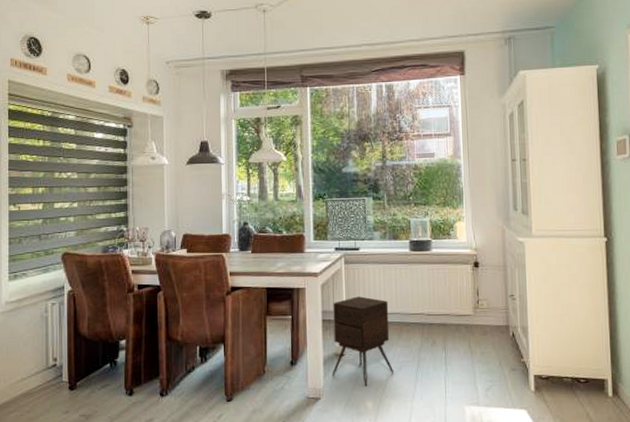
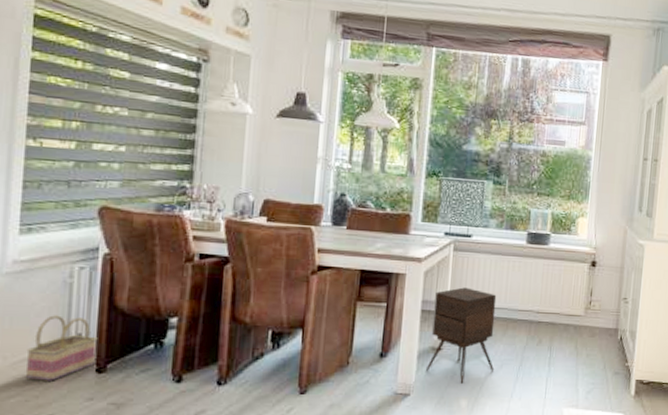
basket: none [19,344,69,399] -> present [26,315,98,381]

